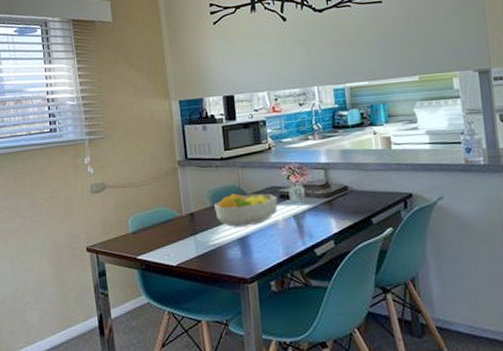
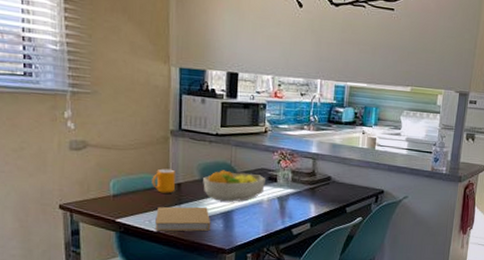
mug: none [166,199,188,225] -> present [152,168,175,193]
book: none [173,234,229,265] -> present [155,206,211,232]

